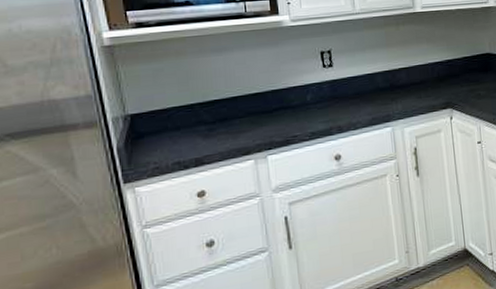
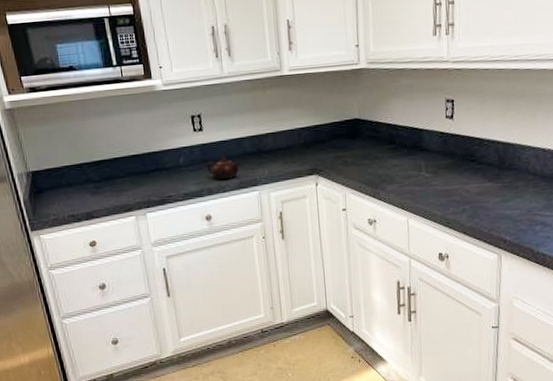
teapot: none [337,93,373,117] -> present [207,157,241,180]

